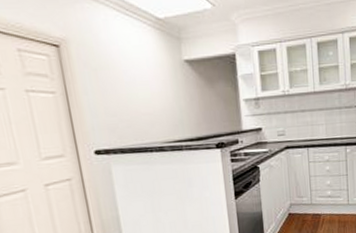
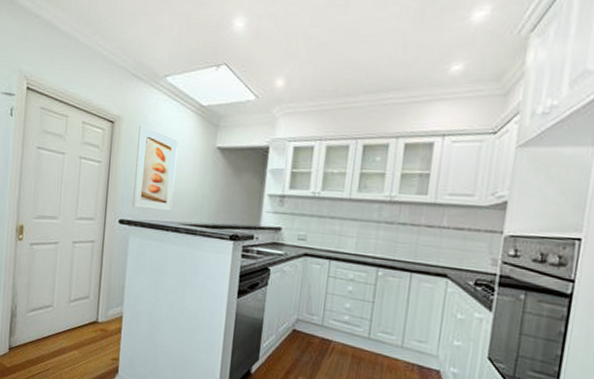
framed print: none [91,45,152,135] -> present [132,124,178,212]

